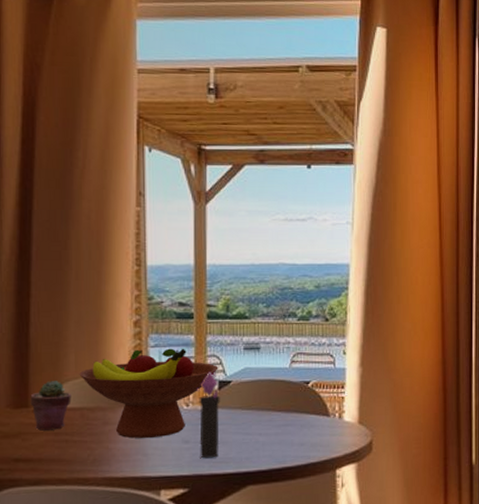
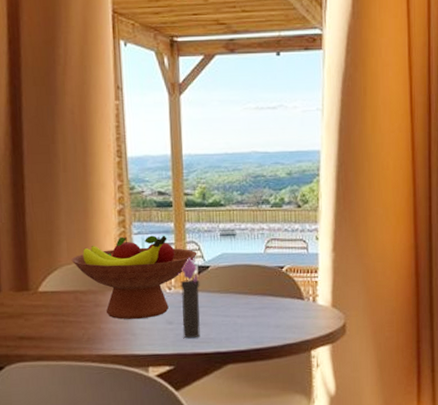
potted succulent: present [30,381,71,431] -> none [29,266,66,312]

